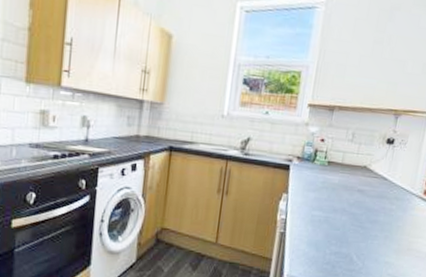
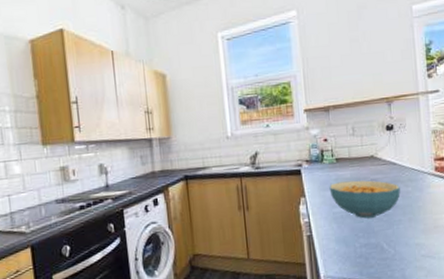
cereal bowl: none [313,185,385,228] -> present [329,180,401,219]

